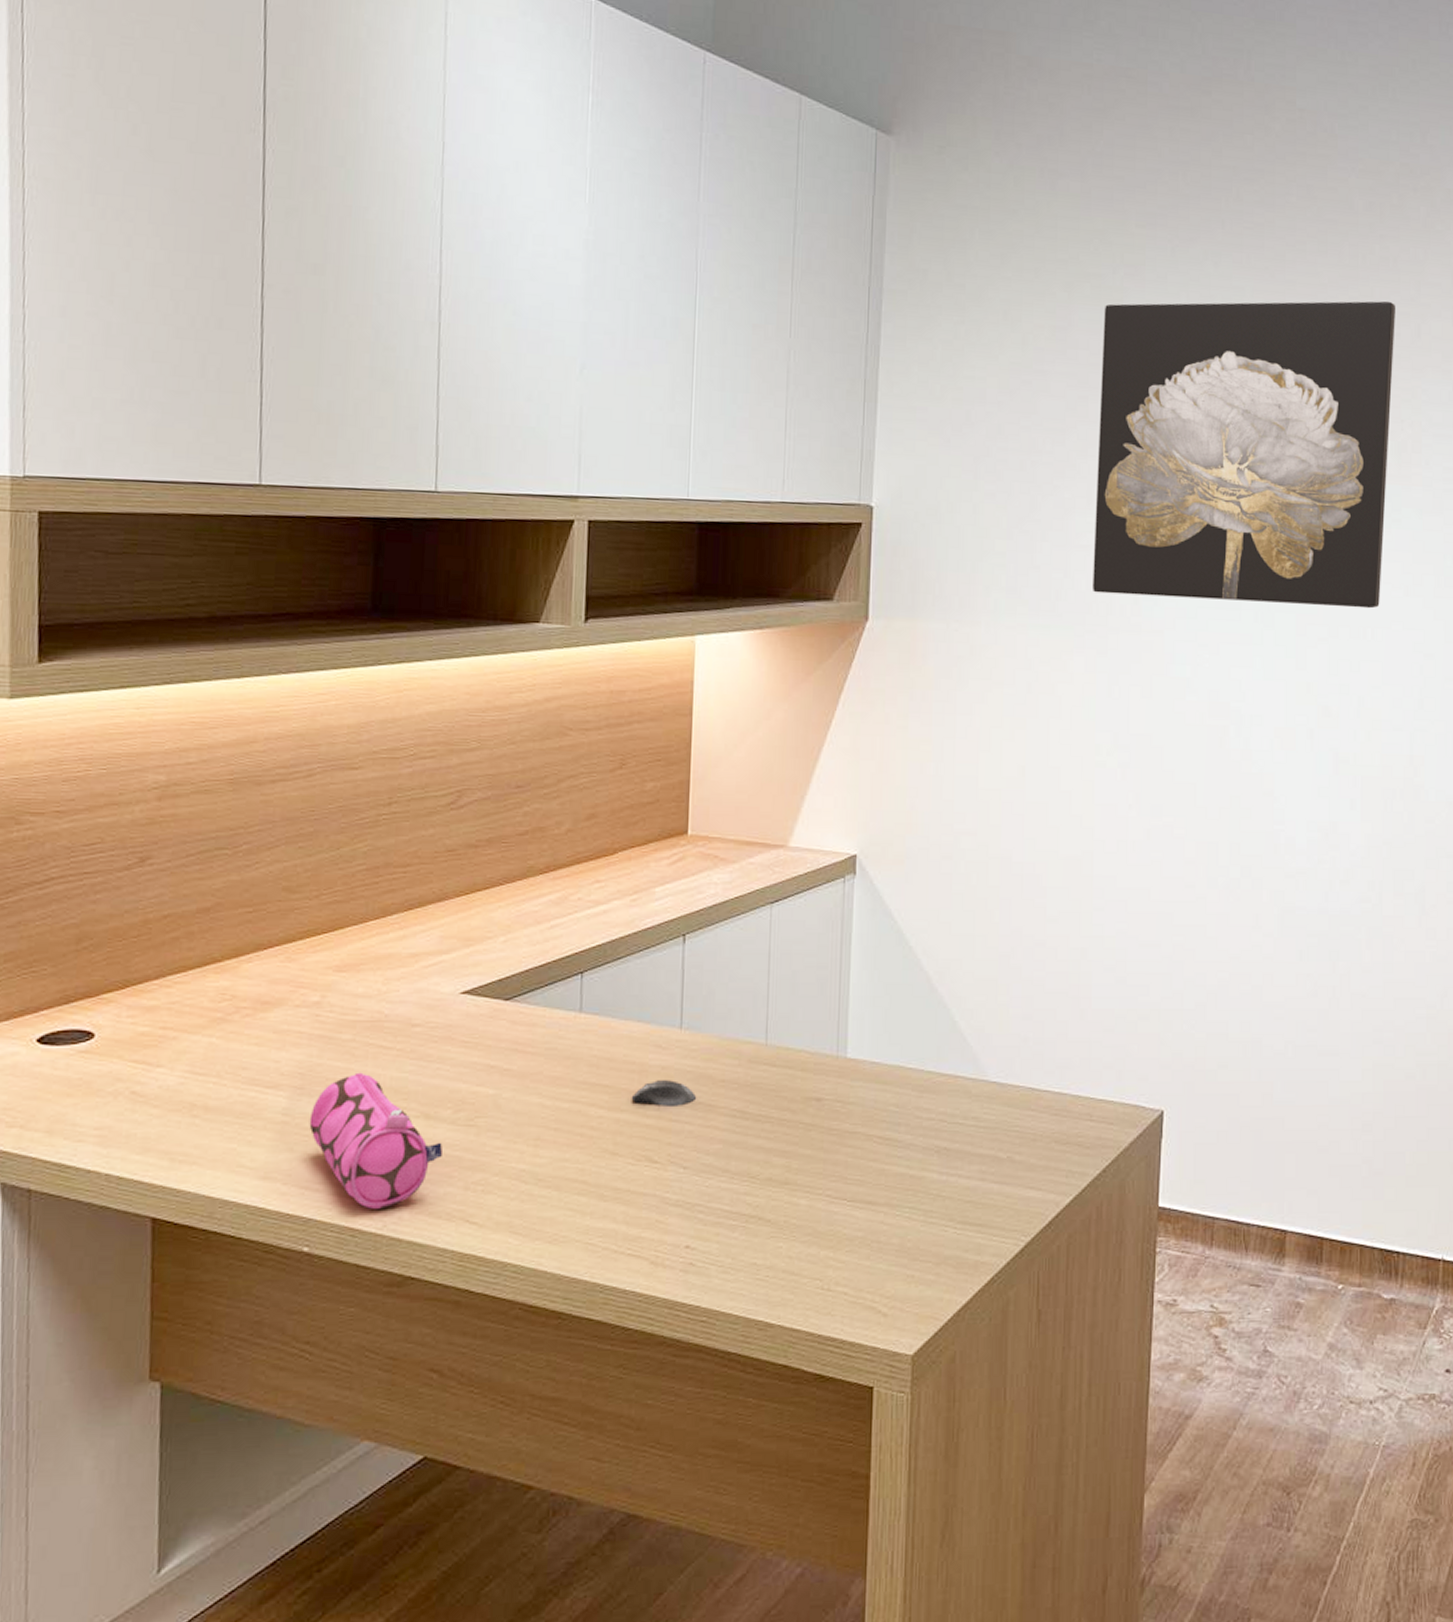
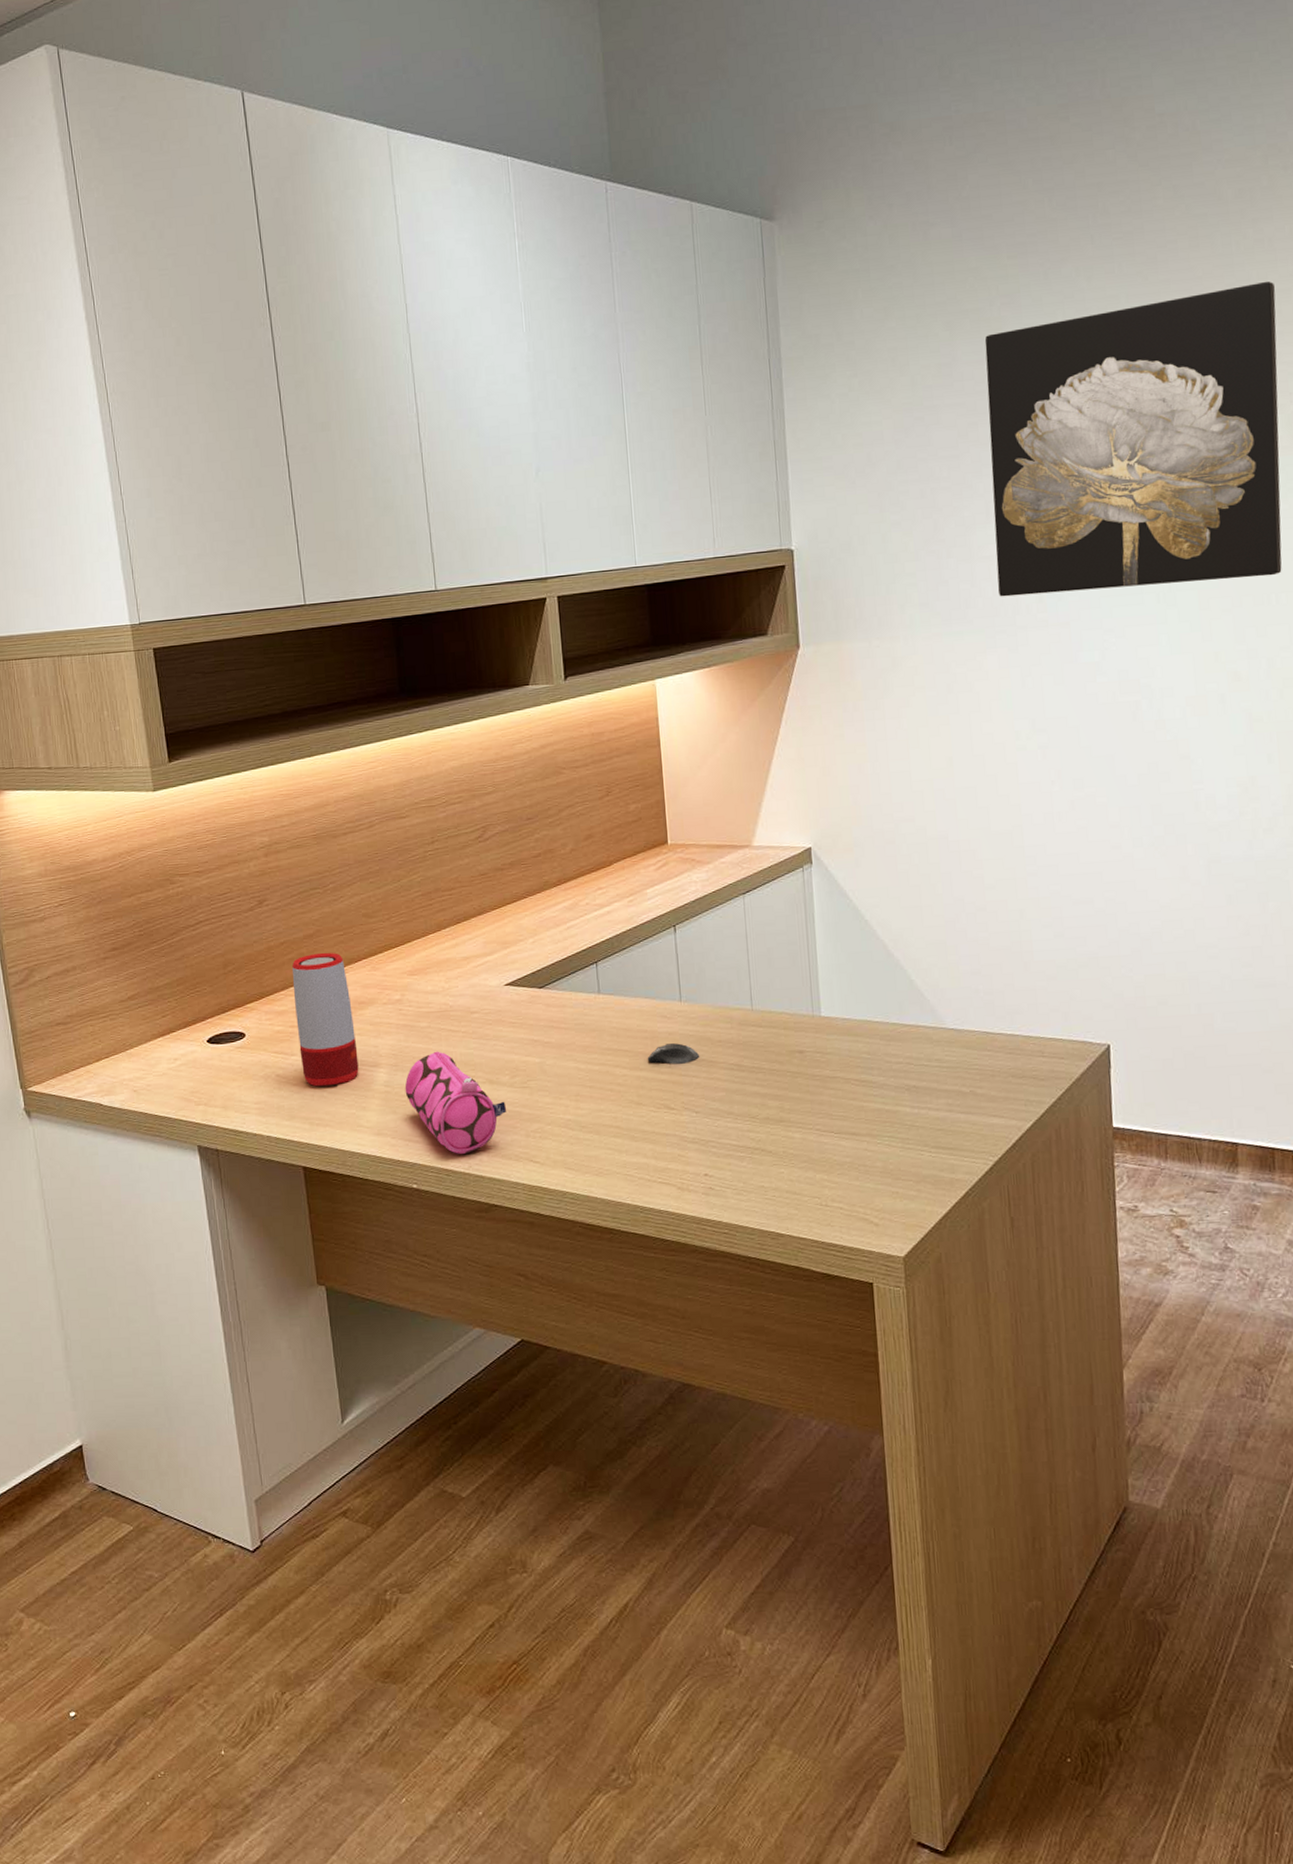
speaker: none [169,933,252,1111] -> present [292,952,359,1087]

